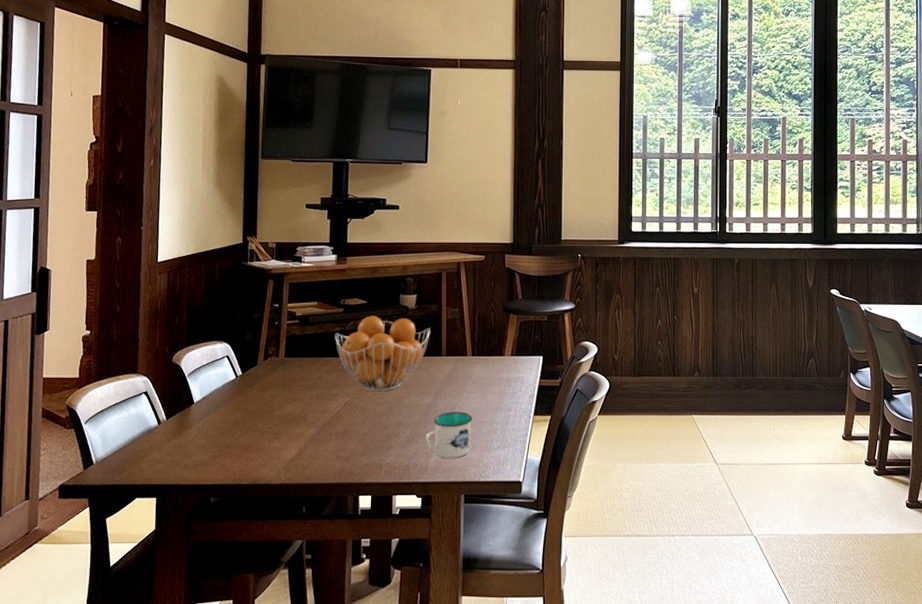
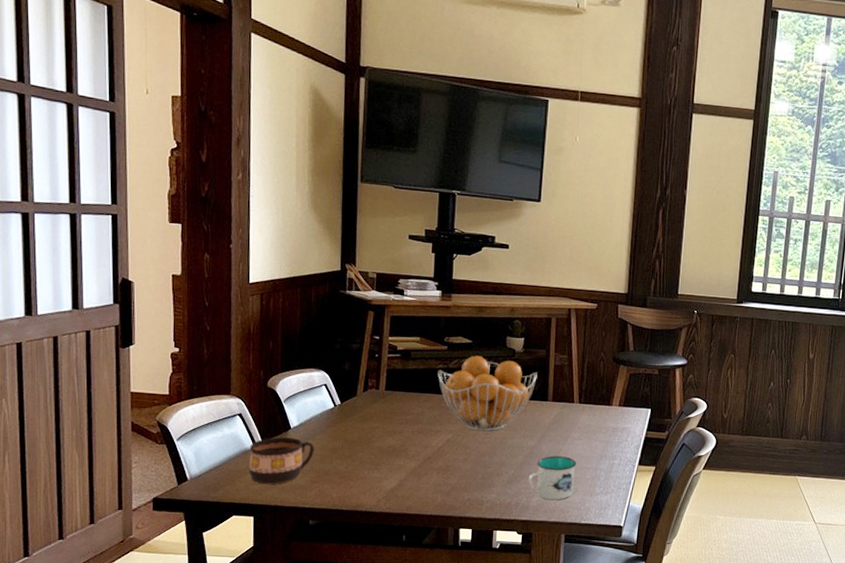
cup: none [152,412,216,463] -> present [248,437,314,485]

